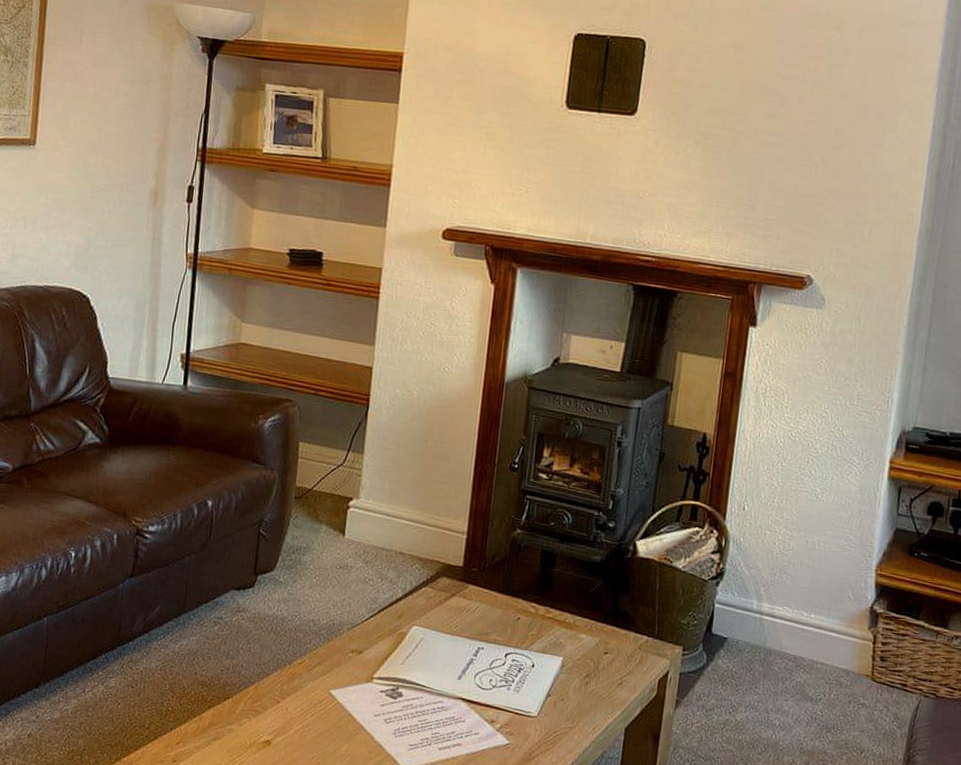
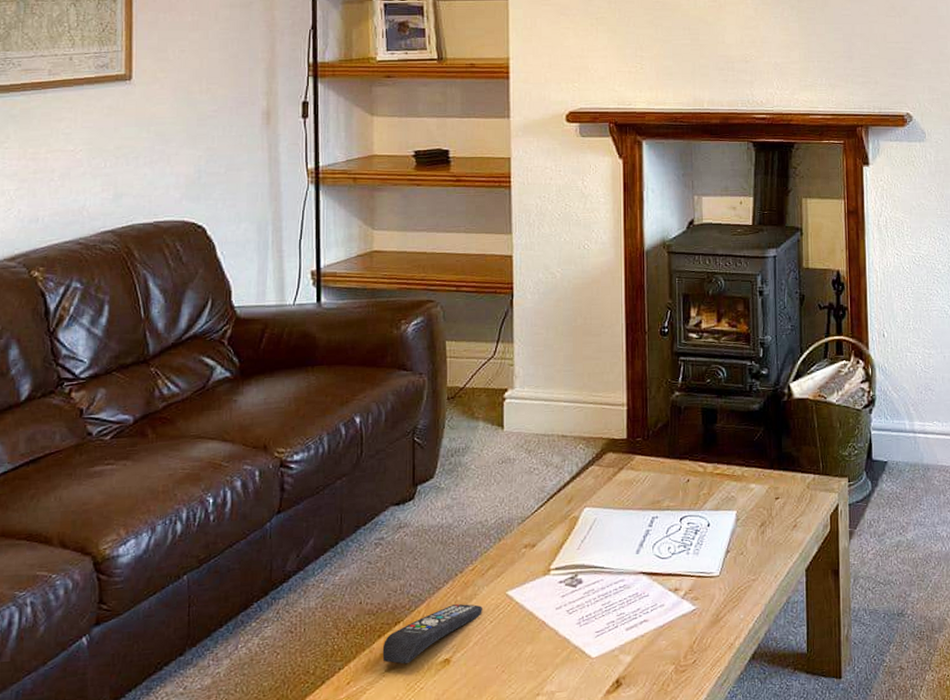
remote control: none [210,691,306,738] -> present [382,603,482,664]

